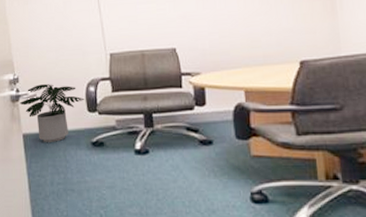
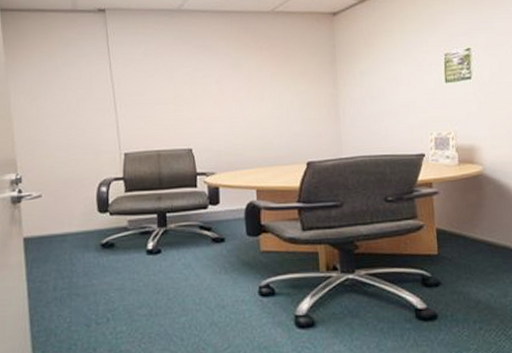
potted plant: present [20,84,85,142] -> none [22,184,96,246]

